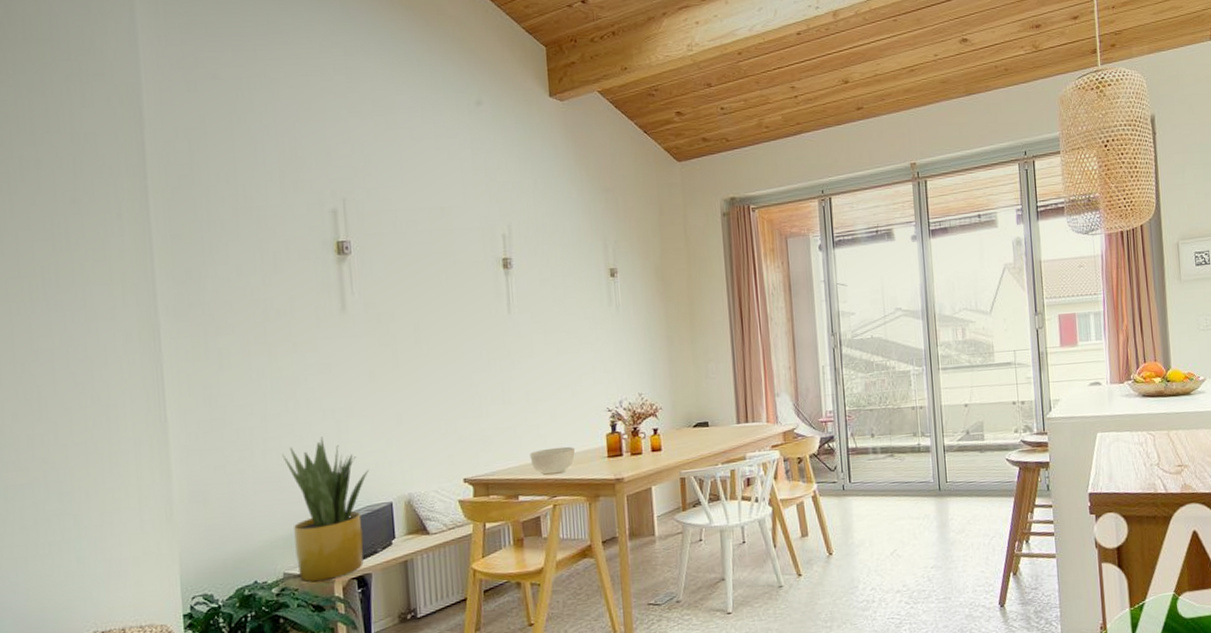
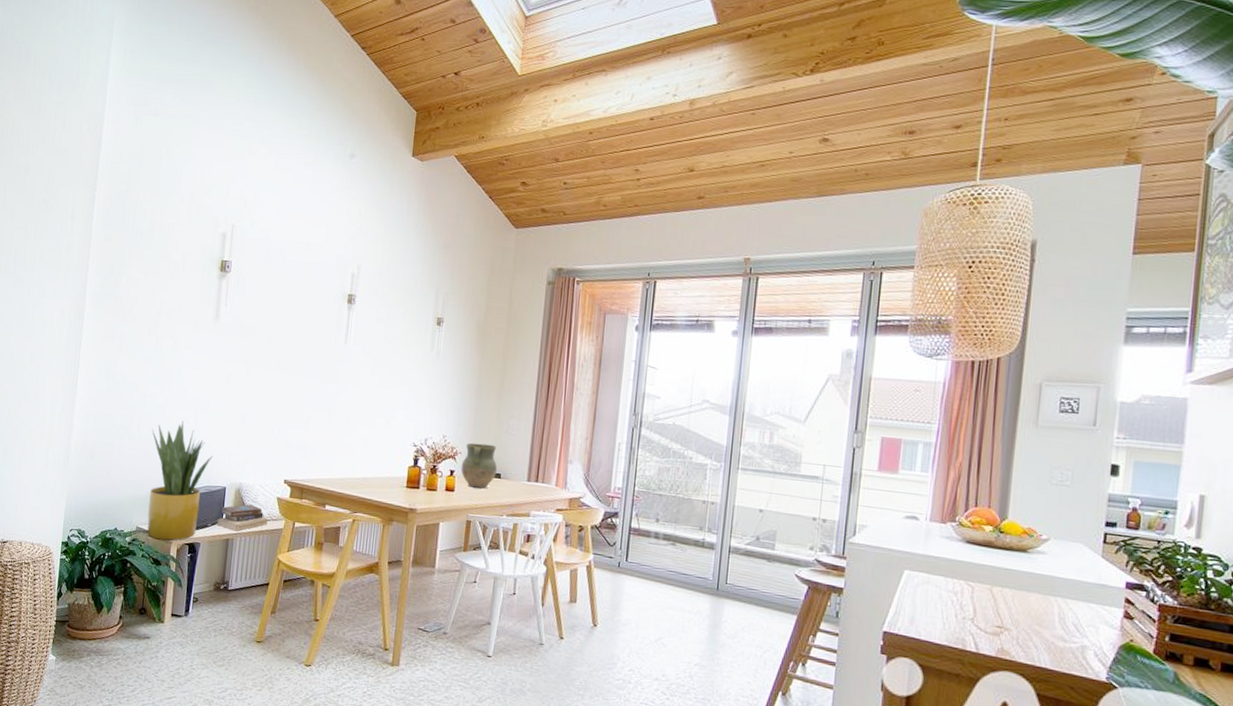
books: none [388,515,452,550] -> present [216,504,268,531]
bowl: present [530,446,575,476] -> none [341,468,379,494]
ceramic jug: none [664,393,704,442] -> present [461,443,498,489]

